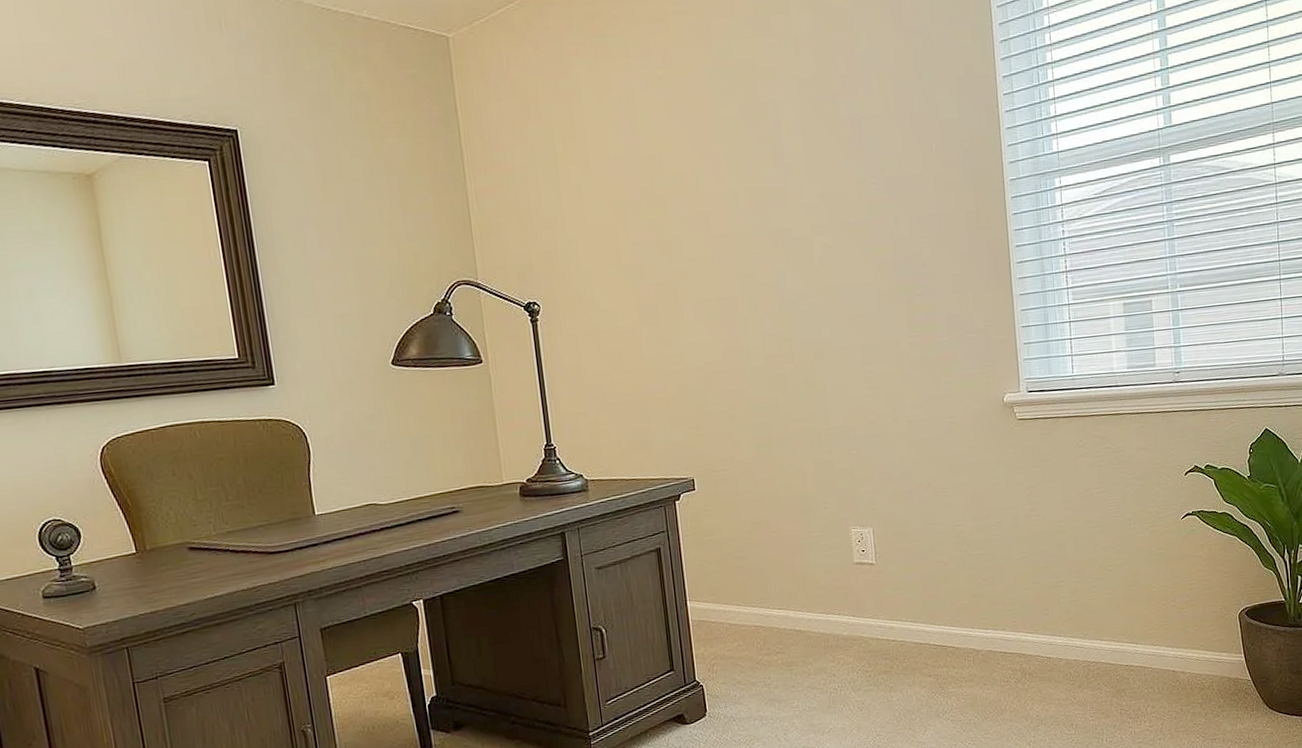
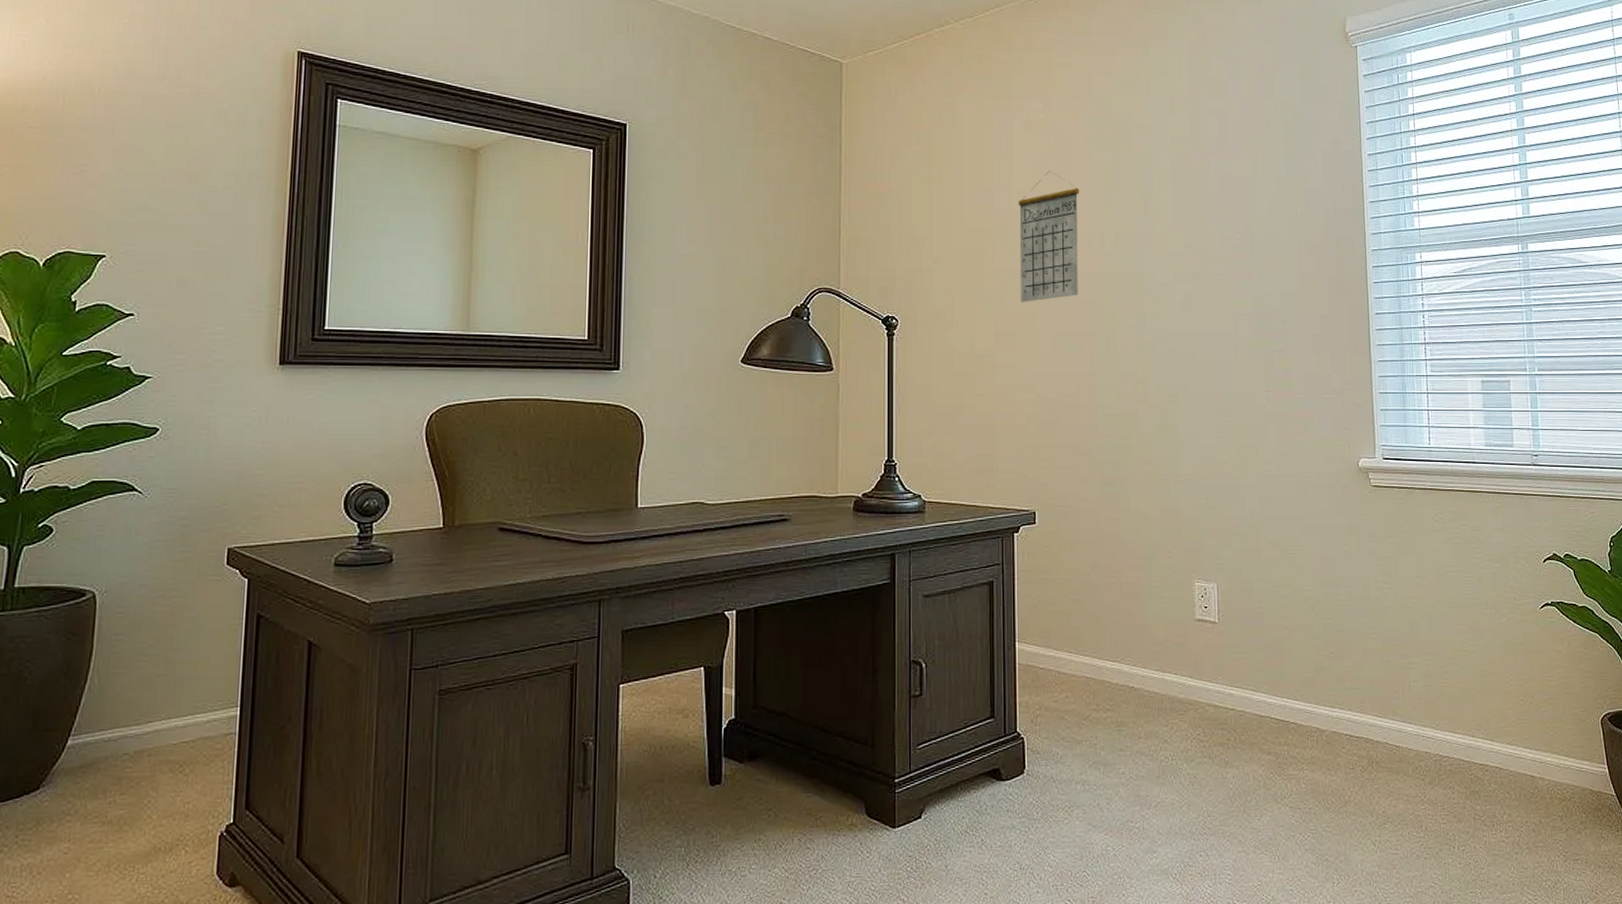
calendar: none [646,131,716,273] -> present [1018,170,1079,302]

